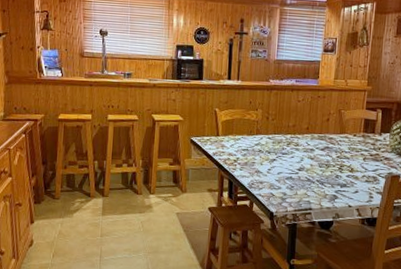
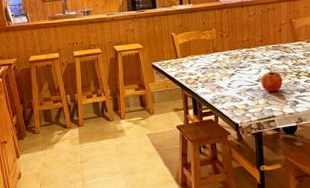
fruit: none [302,160,324,184] -> present [261,70,283,92]

